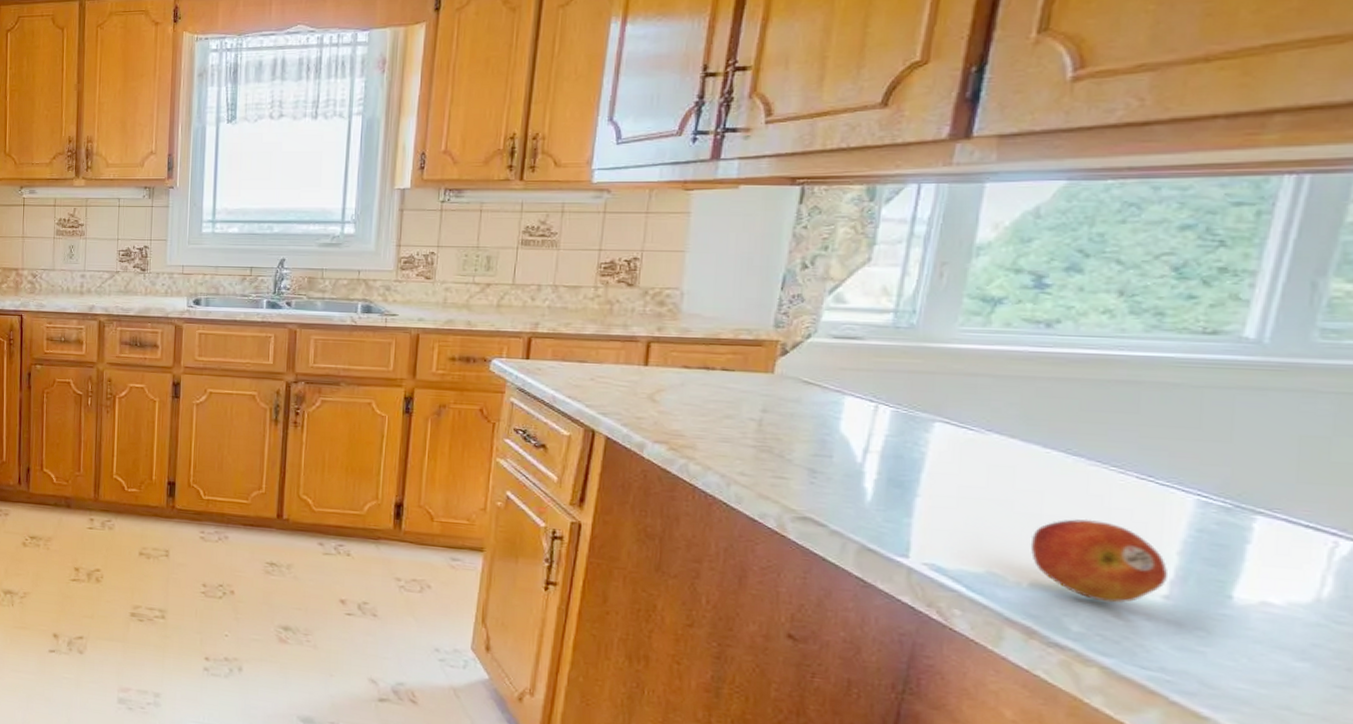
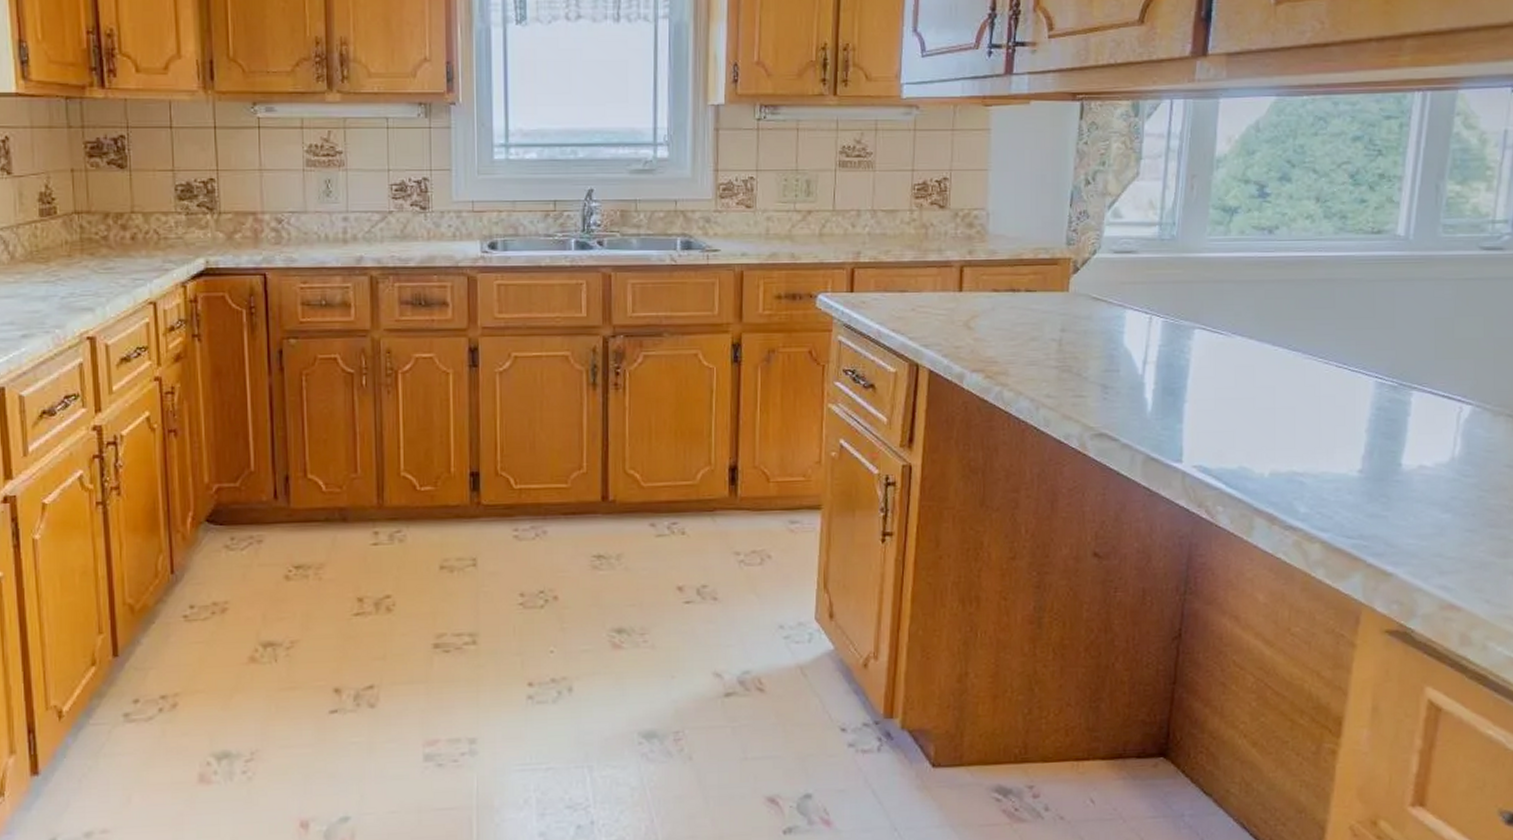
fruit: present [1030,519,1167,604] -> none [1268,408,1360,482]

